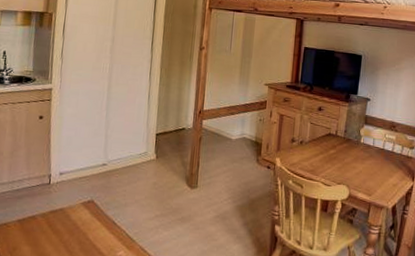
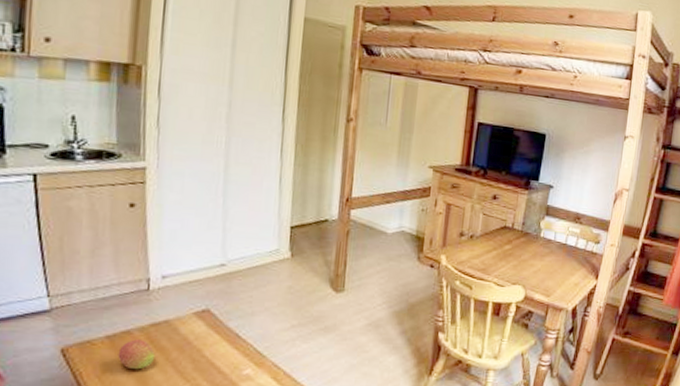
fruit: none [25,223,53,248] -> present [118,339,156,370]

